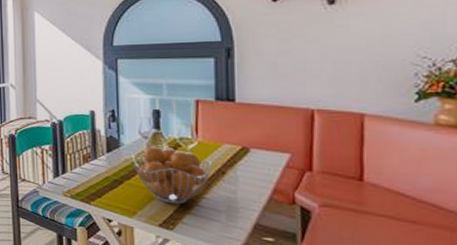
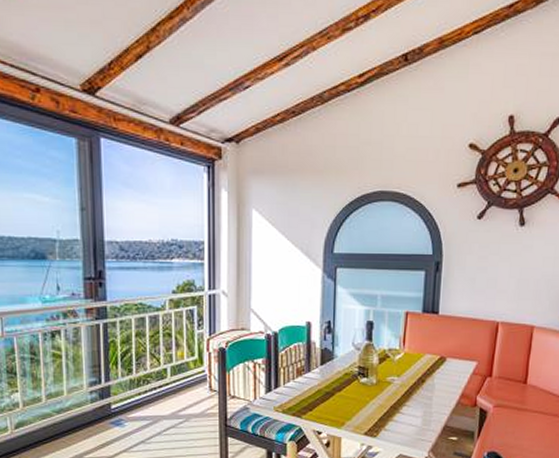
fruit basket: present [131,146,211,204] -> none [344,357,414,413]

